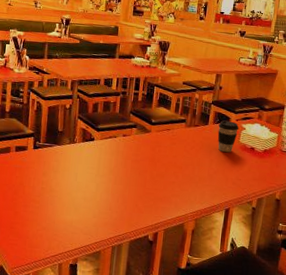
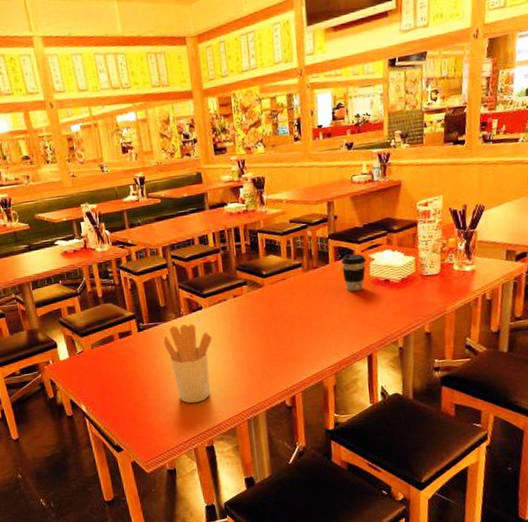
utensil holder: none [53,150,97,223] -> present [163,324,212,404]

